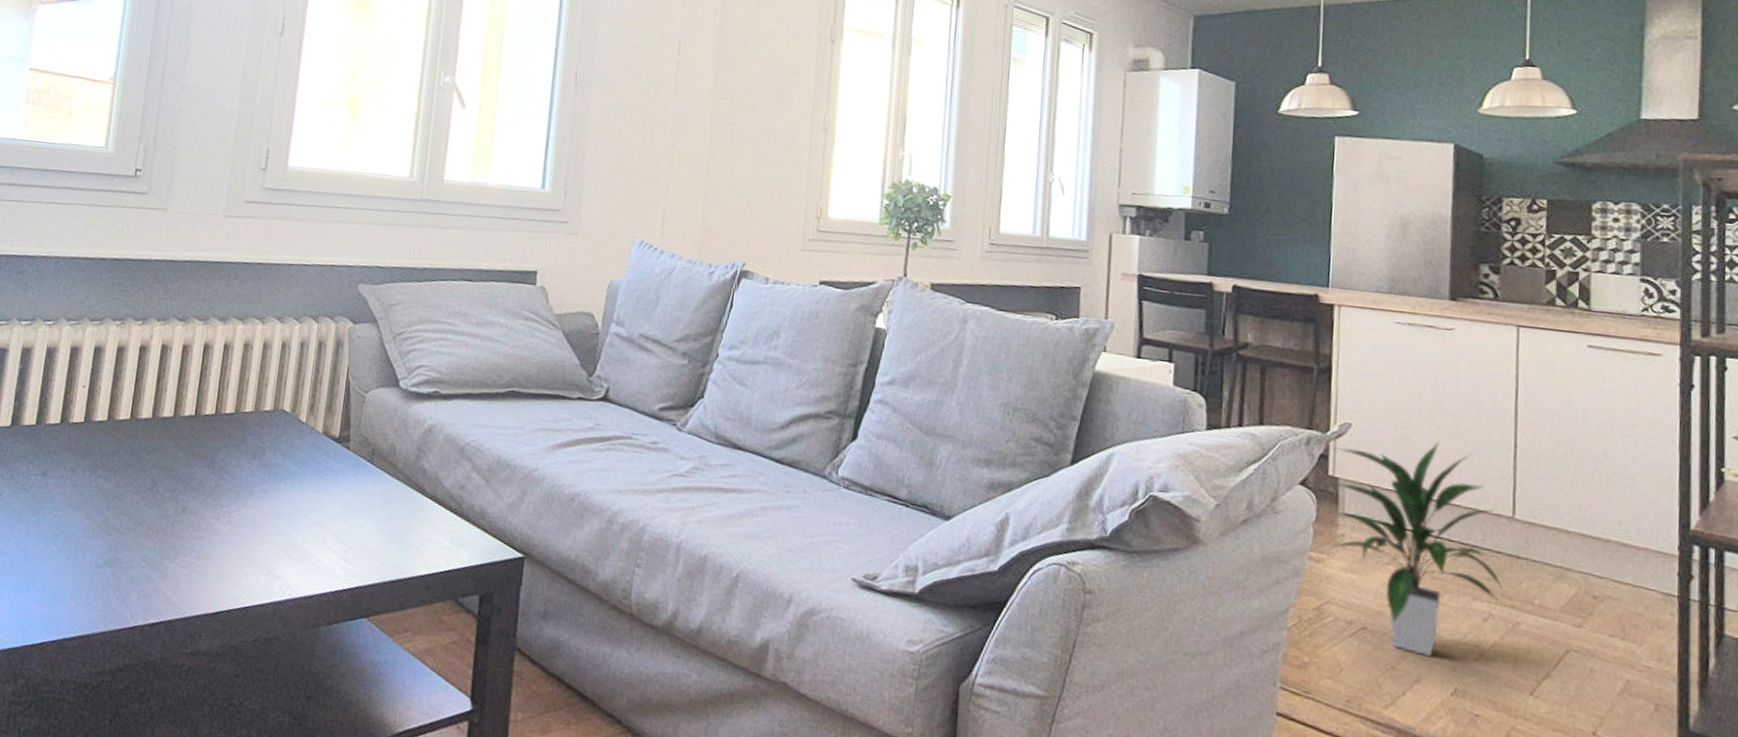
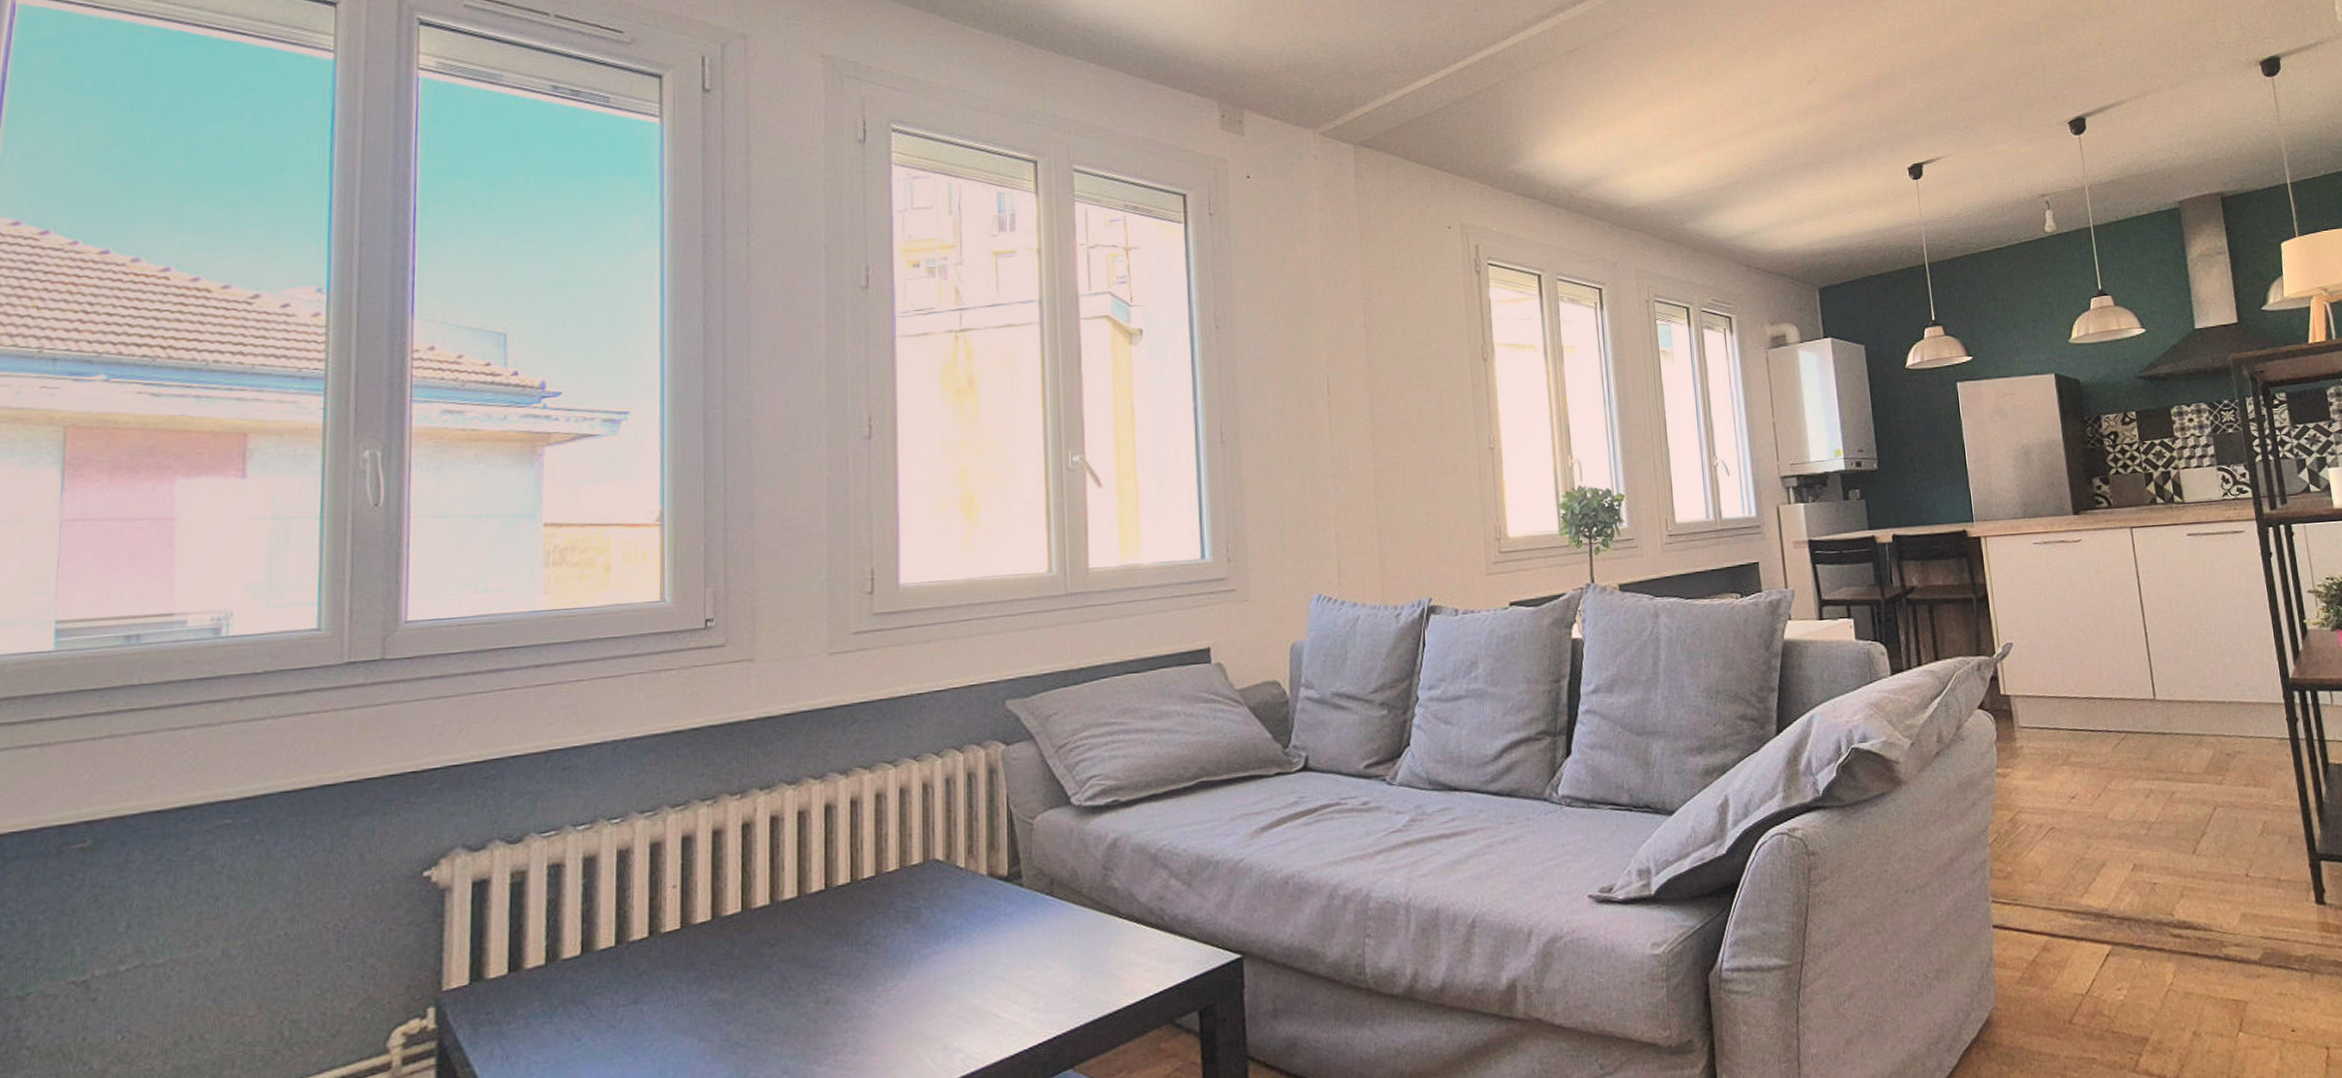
indoor plant: present [1330,443,1502,656] -> none [2001,646,2156,841]

